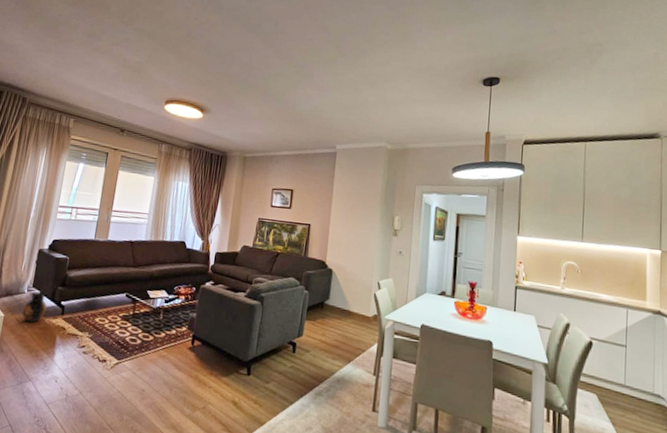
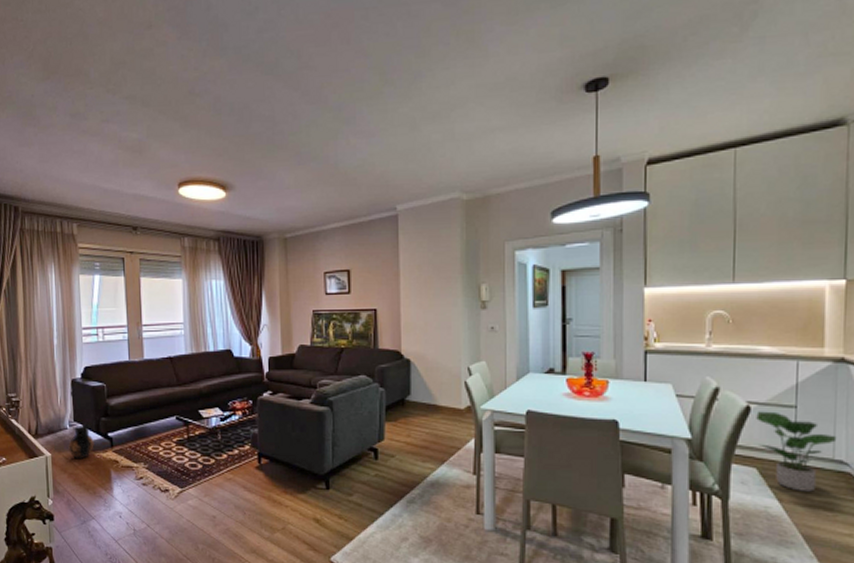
potted plant: none [597,346,656,419] -> present [756,411,837,492]

